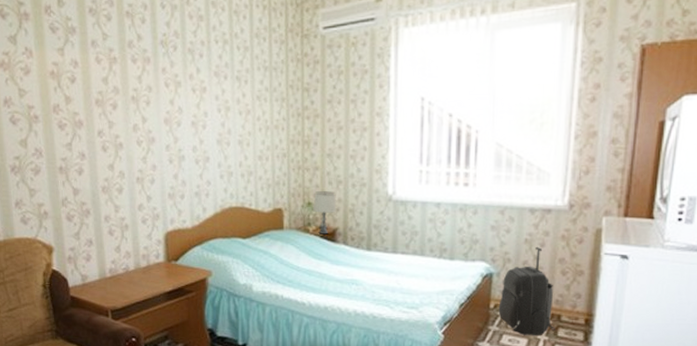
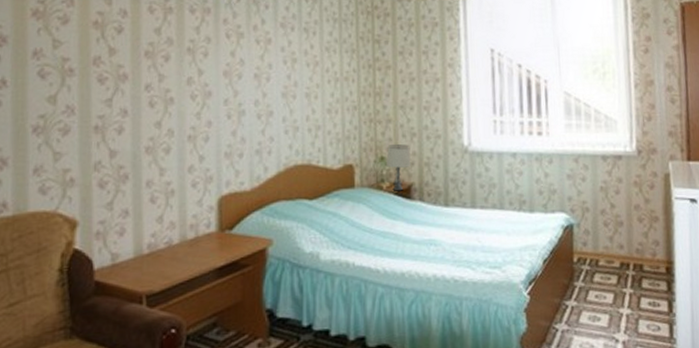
rolling backpack: present [498,246,555,336] -> none [582,194,639,290]

